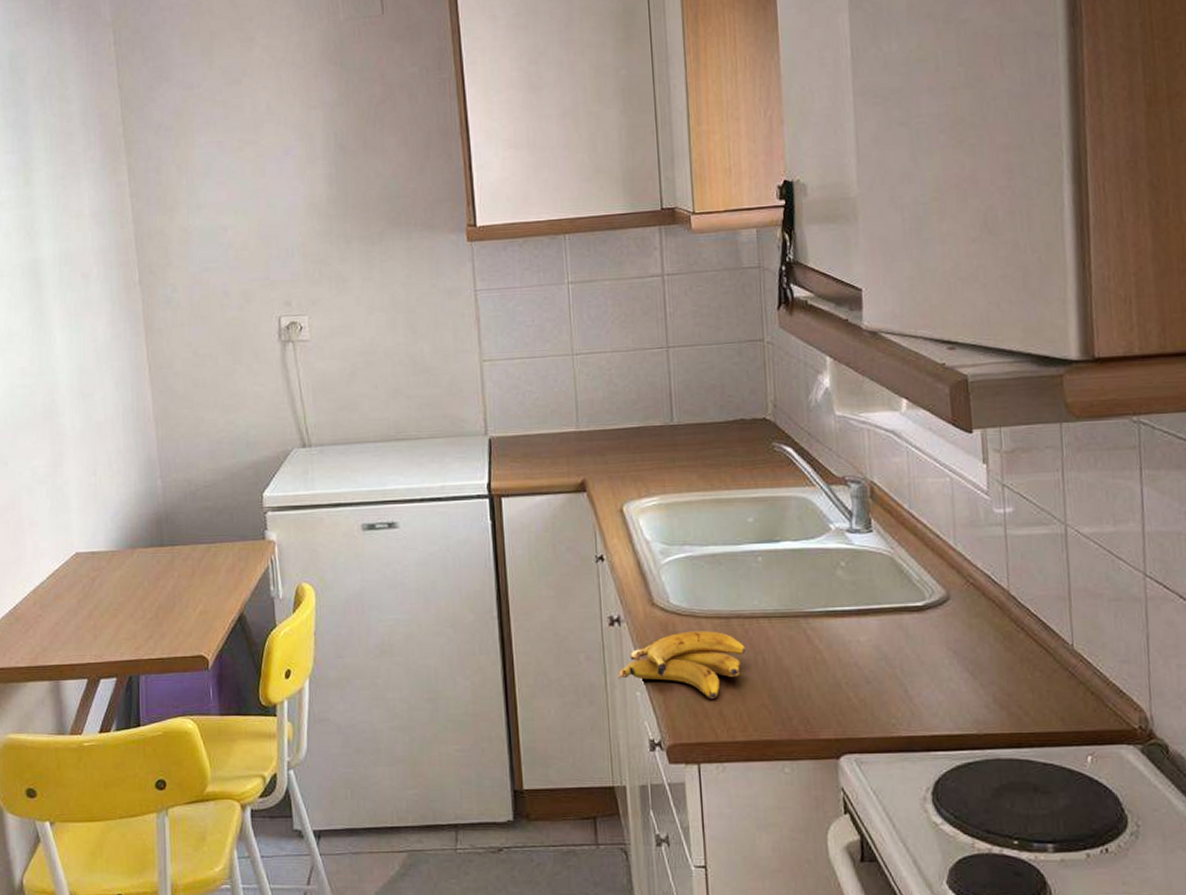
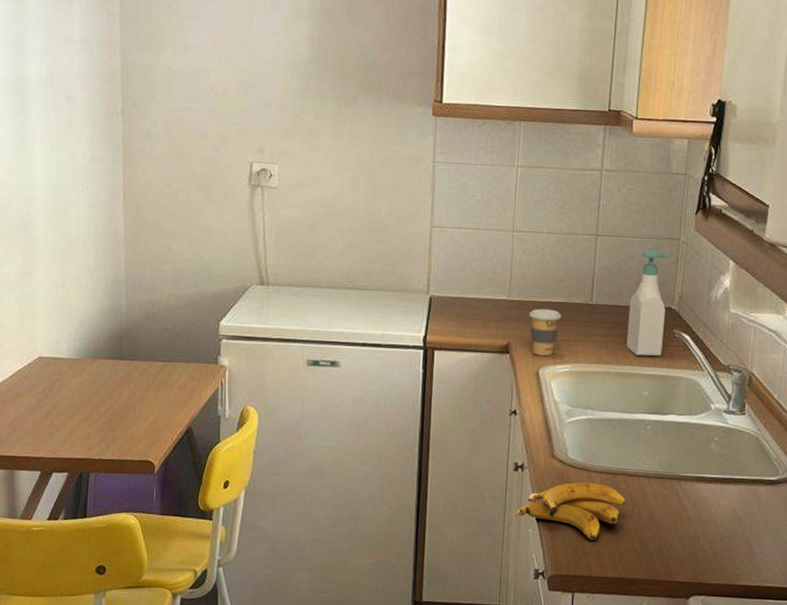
coffee cup: none [603,436,641,490] -> present [529,308,562,356]
soap bottle: none [716,354,763,478] -> present [626,248,671,357]

